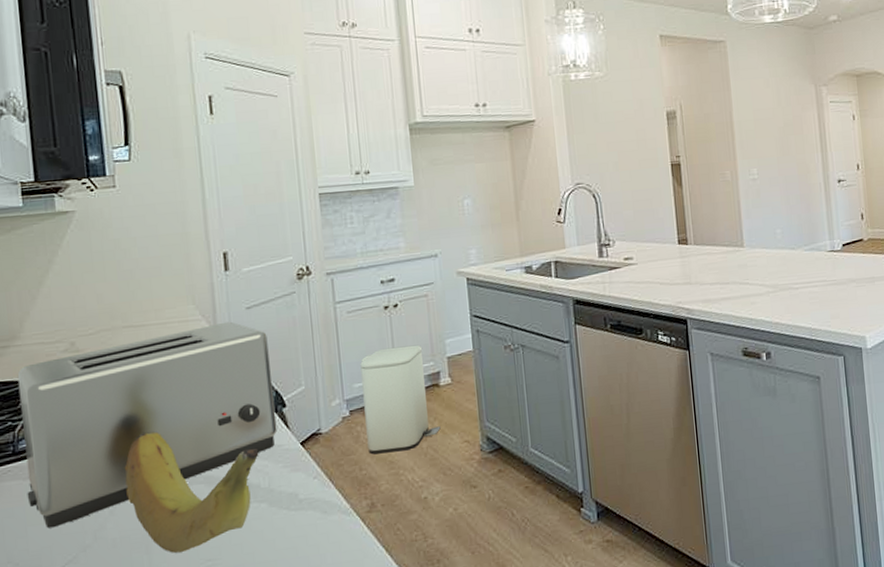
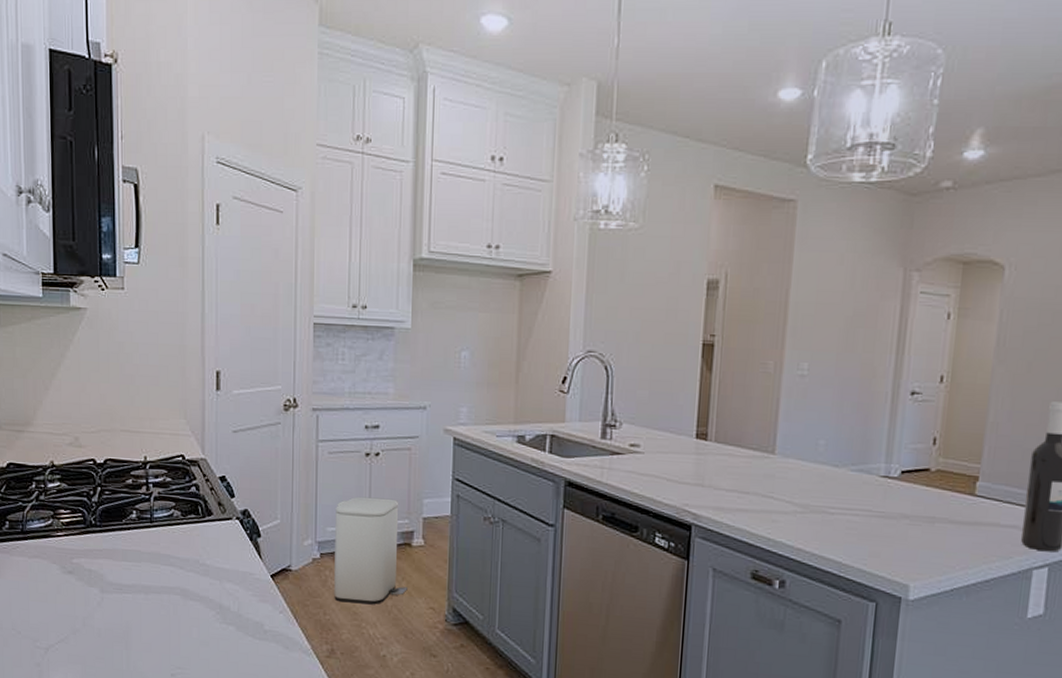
toaster: present [17,321,277,529] -> none [29,442,251,607]
fruit: present [124,432,259,553] -> none [112,536,232,655]

